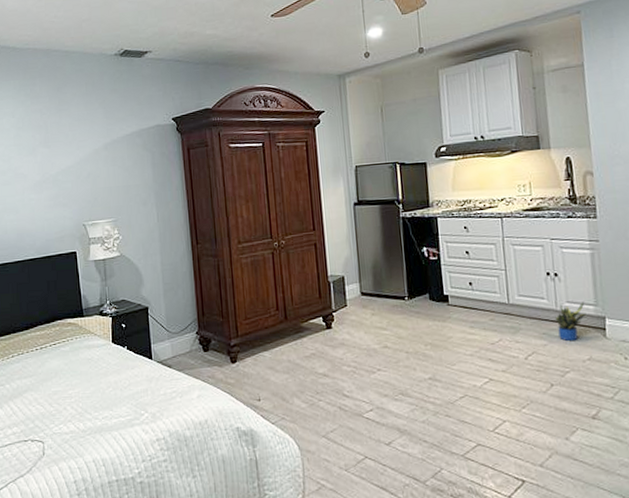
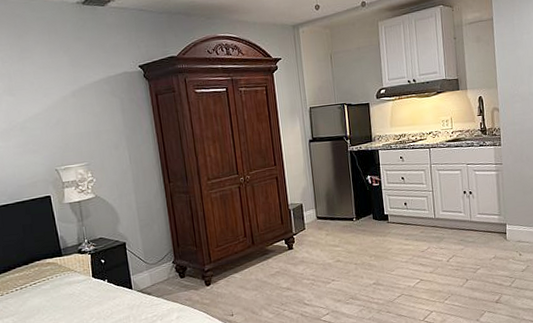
potted plant: present [555,302,587,342] -> none [470,213,493,245]

